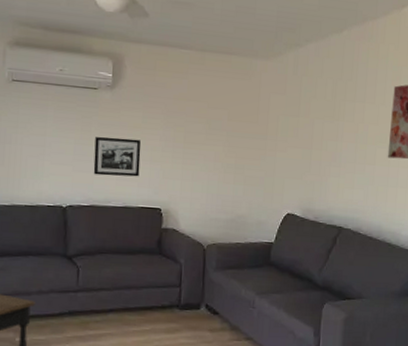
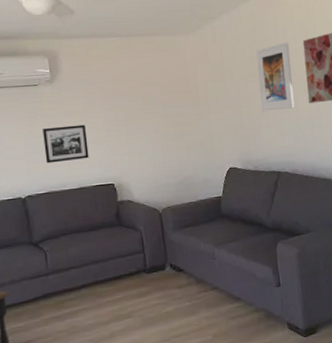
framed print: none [334,85,378,160] -> present [256,42,295,112]

